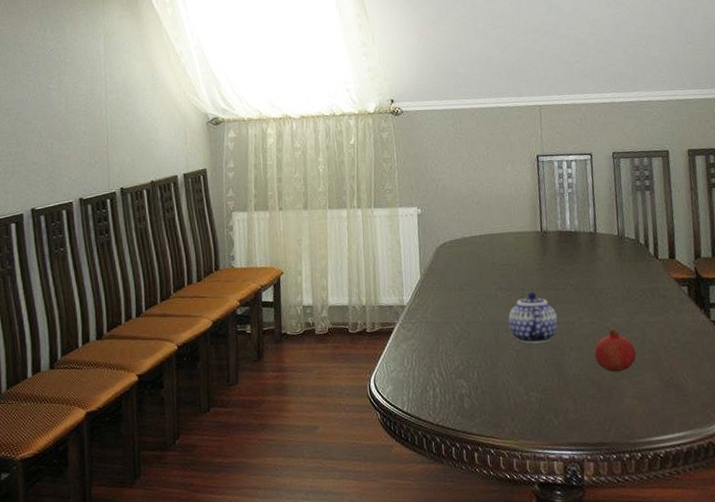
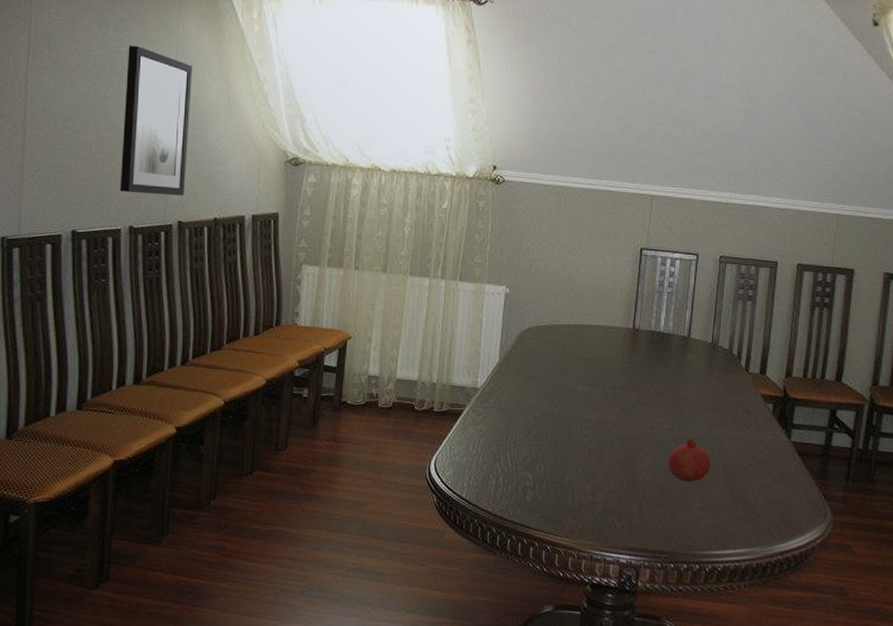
wall art: none [64,41,124,169] -> present [119,45,192,196]
teapot: present [508,292,558,344] -> none [584,391,636,444]

